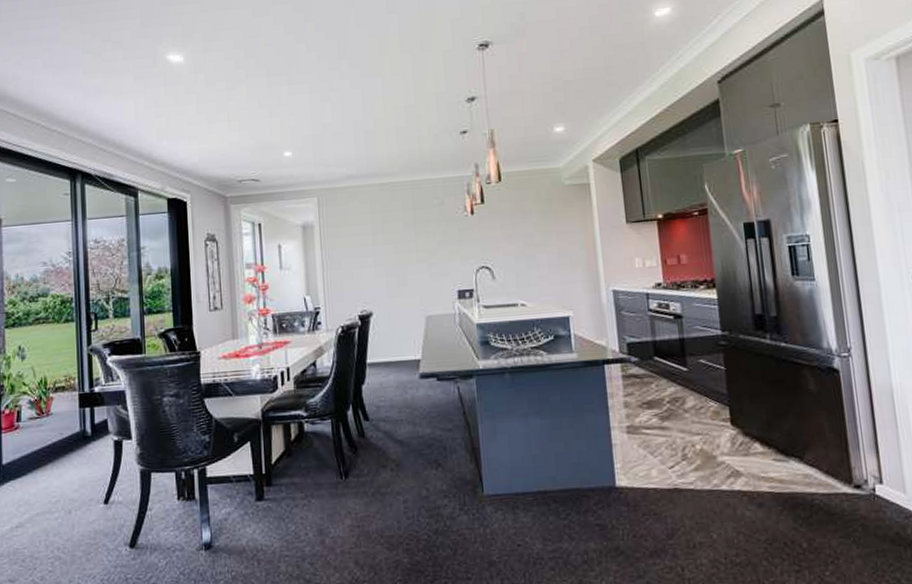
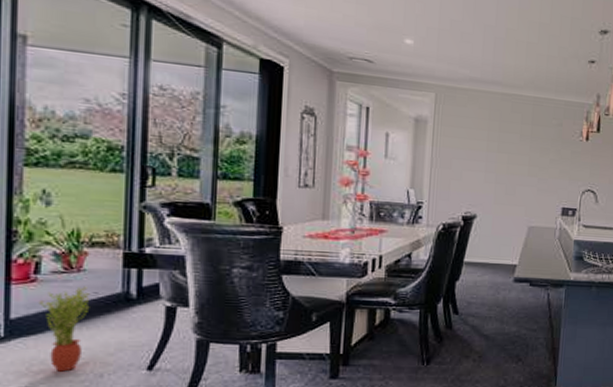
potted plant: none [21,428,58,511] -> present [38,286,91,372]

